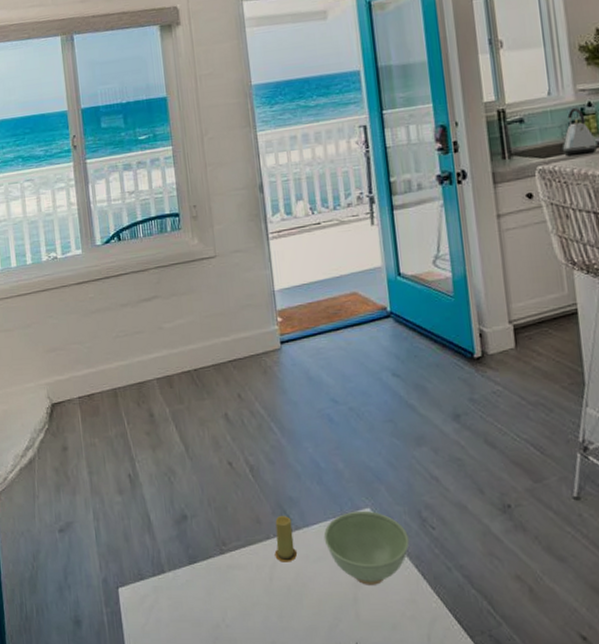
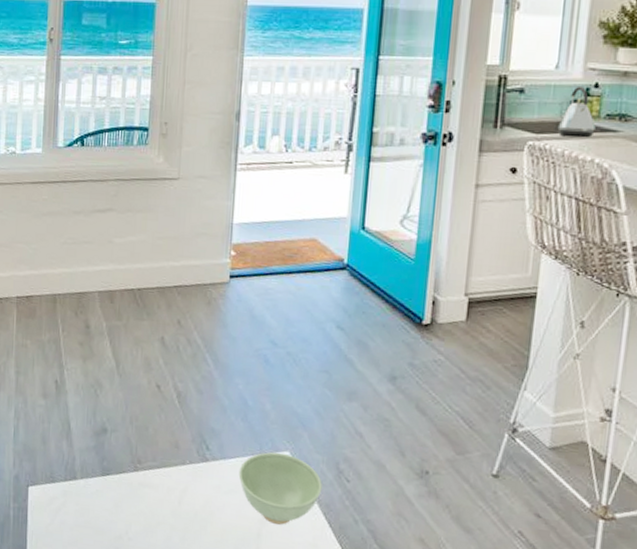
candle: present [274,515,297,562] -> none [187,443,210,490]

